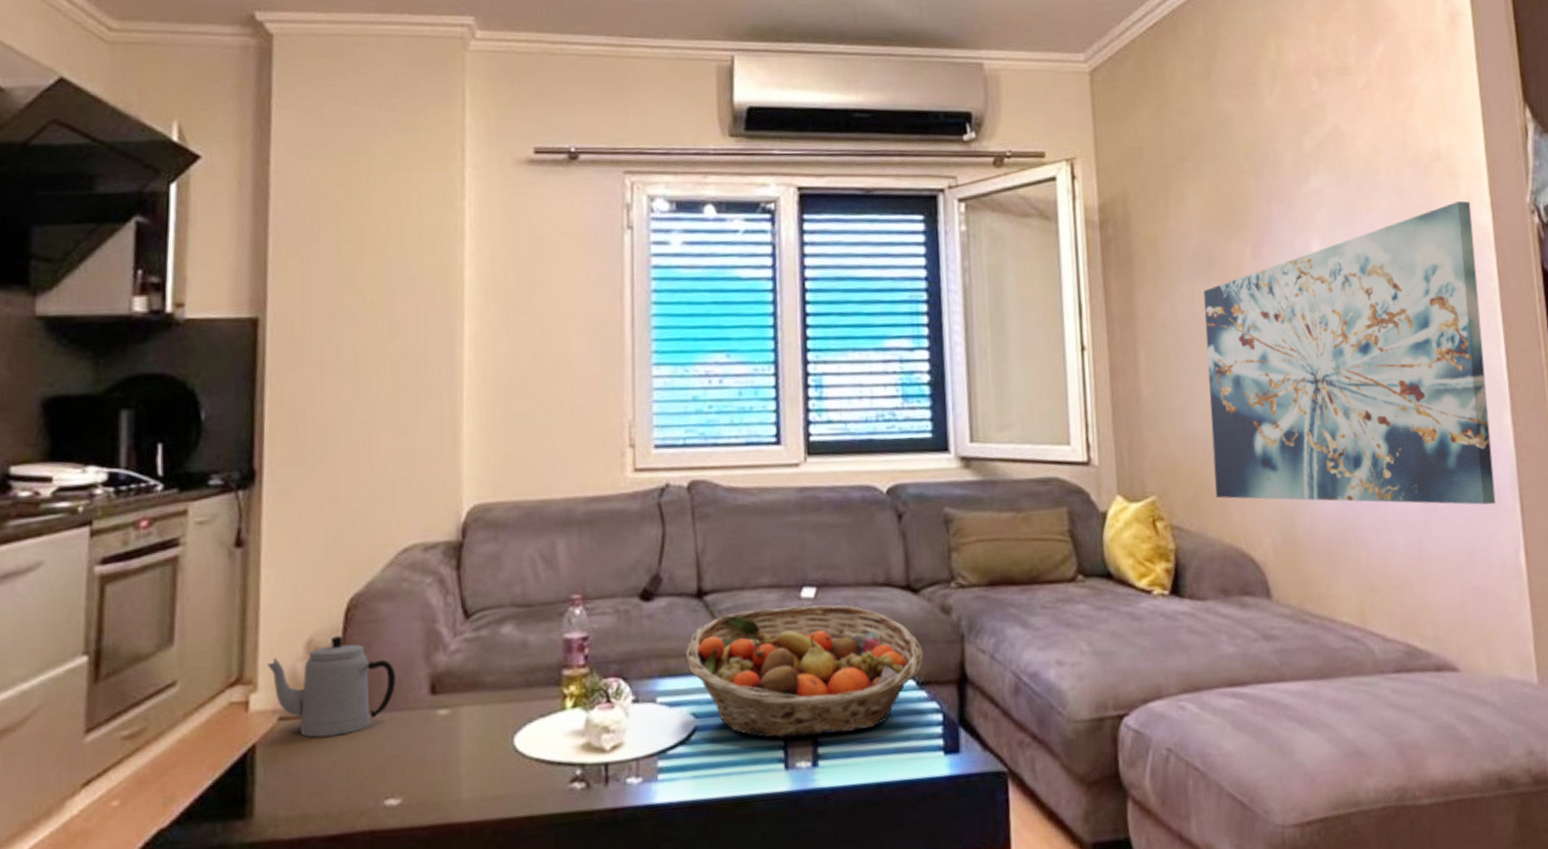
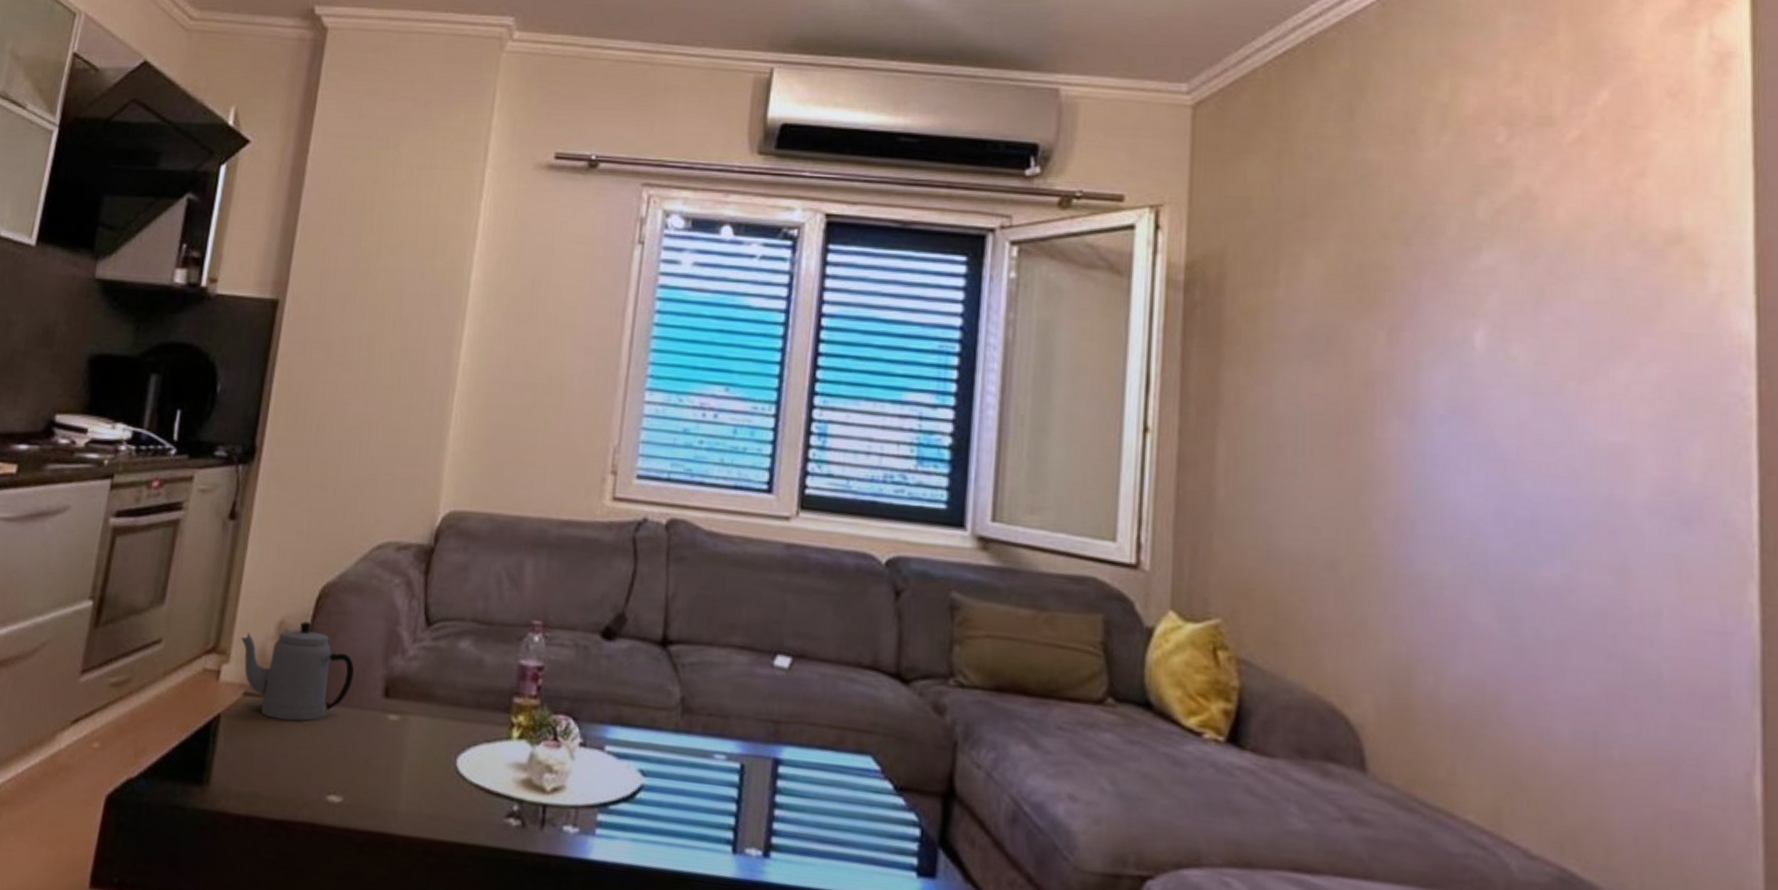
fruit basket: present [686,605,923,739] -> none [641,669,906,828]
wall art: present [1204,200,1496,505] -> none [1303,297,1724,705]

